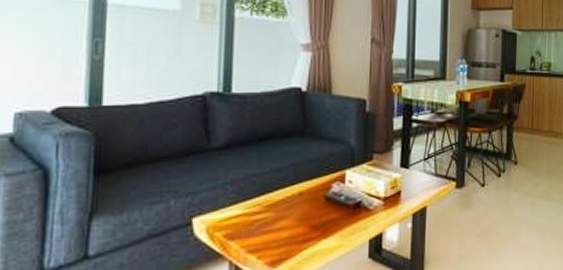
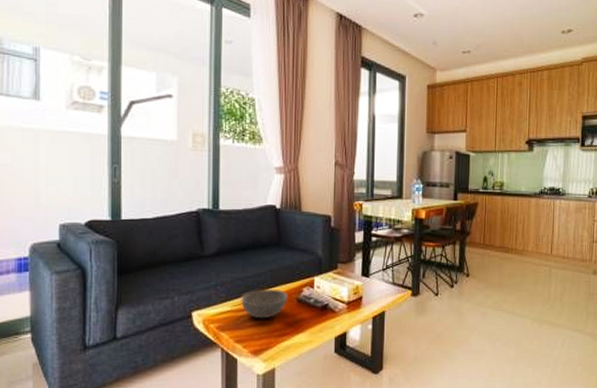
bowl: none [256,186,314,223] -> present [241,289,288,319]

